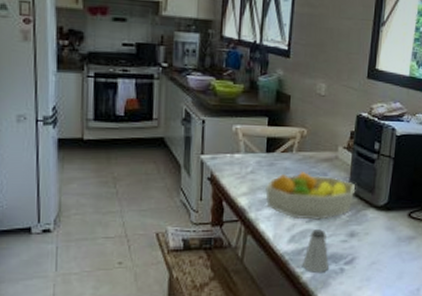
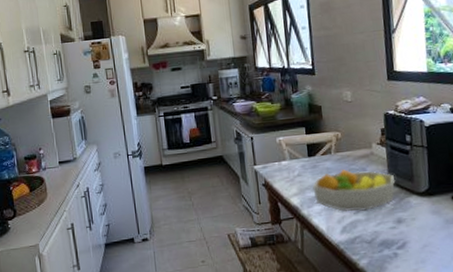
saltshaker: present [303,230,329,273] -> none [357,219,382,259]

